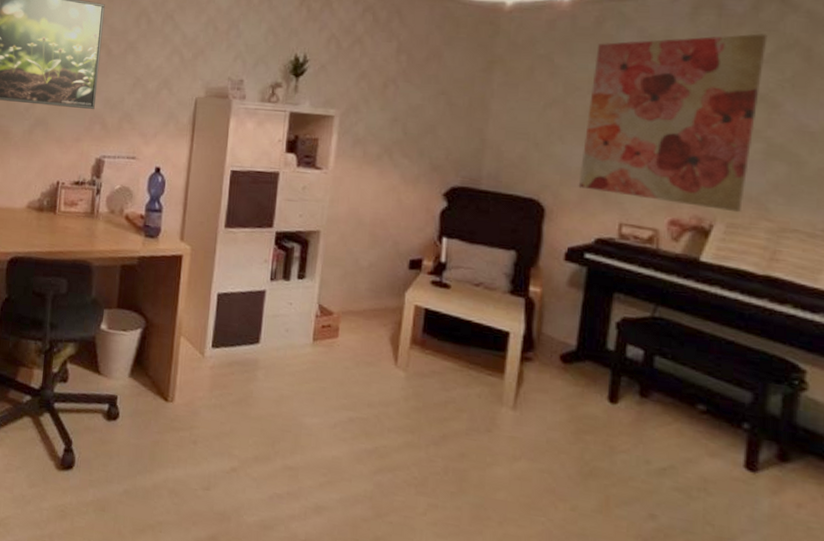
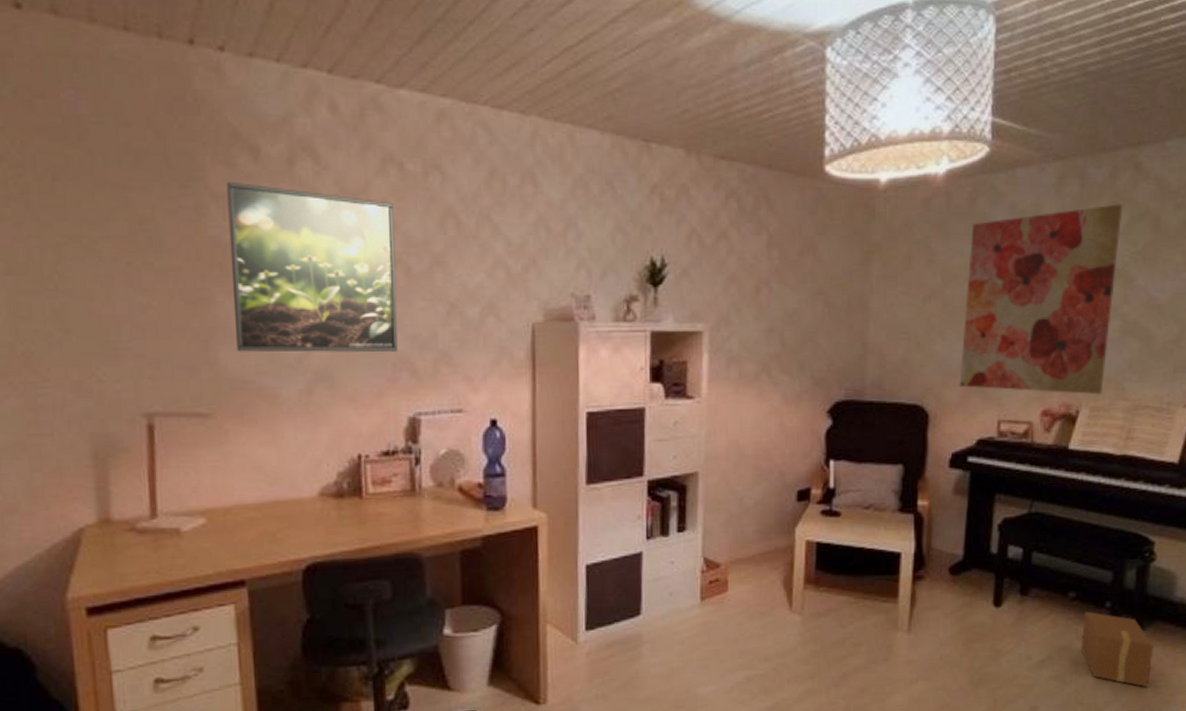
cardboard box: none [711,427,805,526] -> present [1080,611,1154,688]

